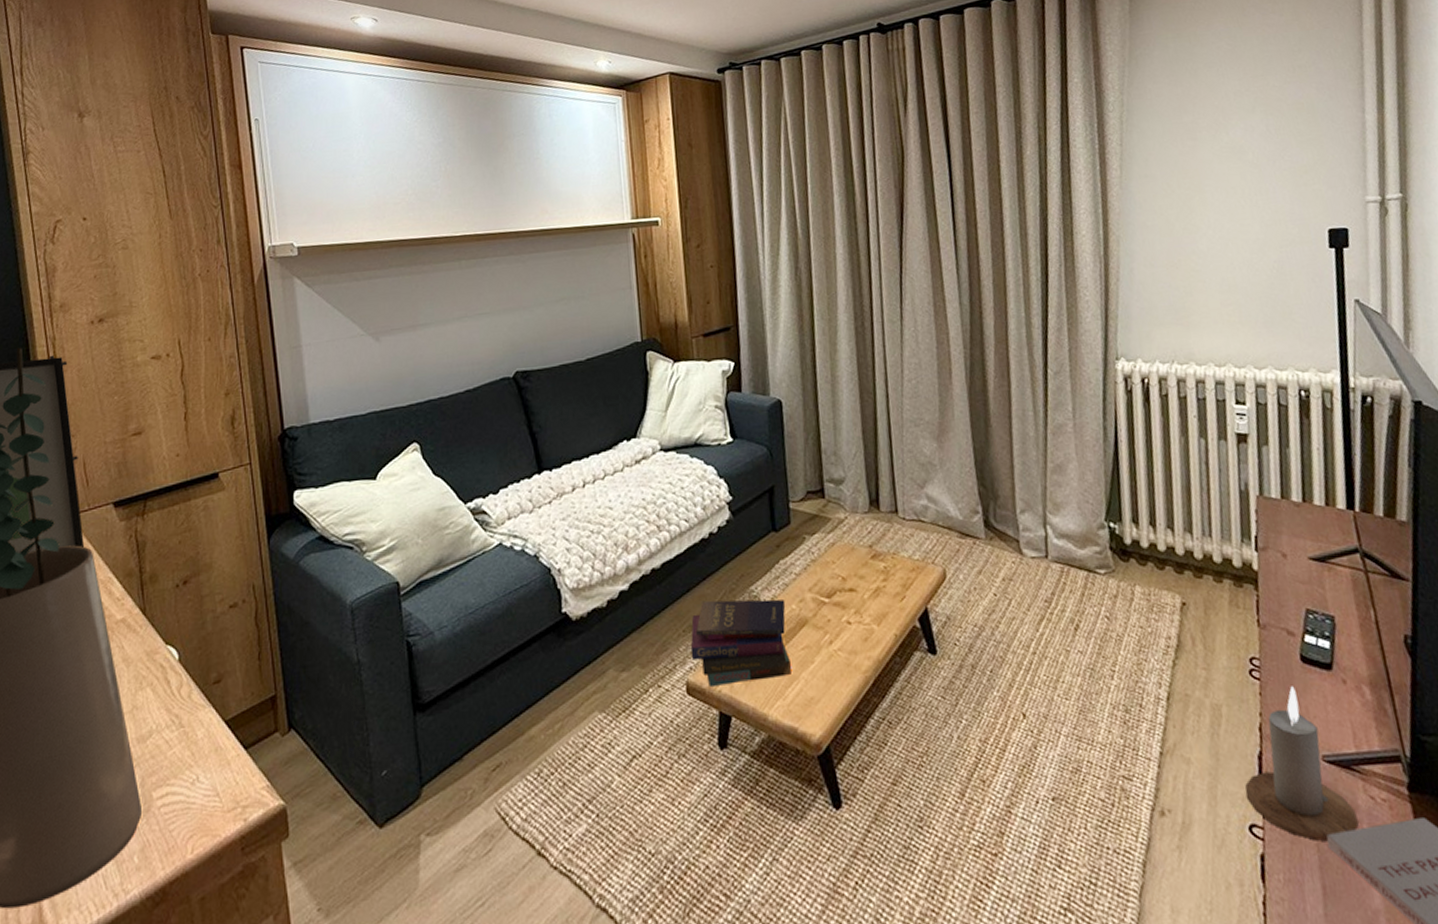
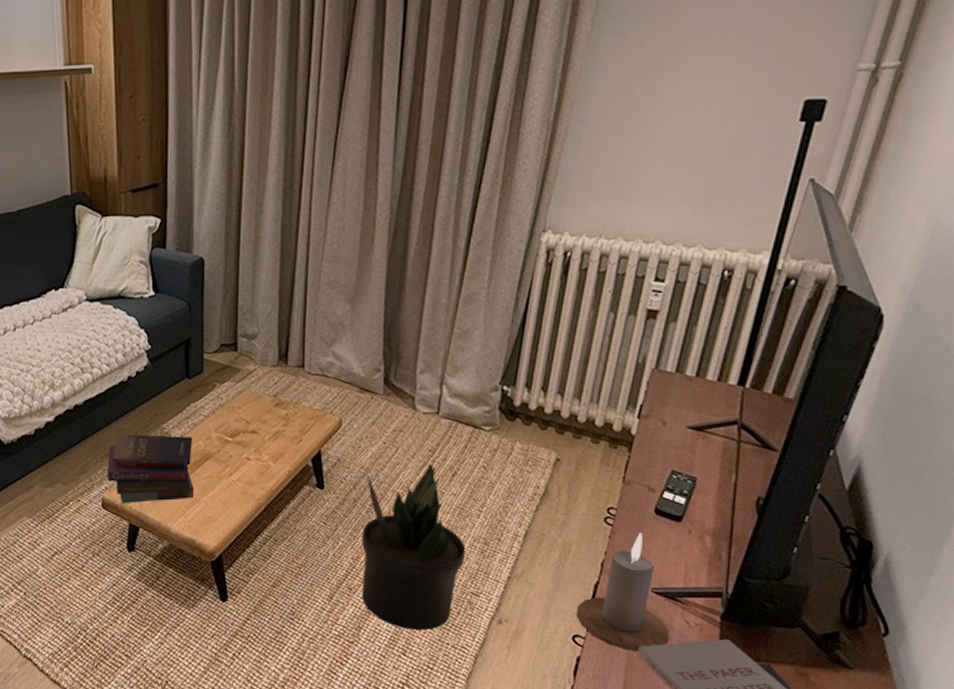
planter: none [983,617,1108,832] -> present [361,464,466,630]

